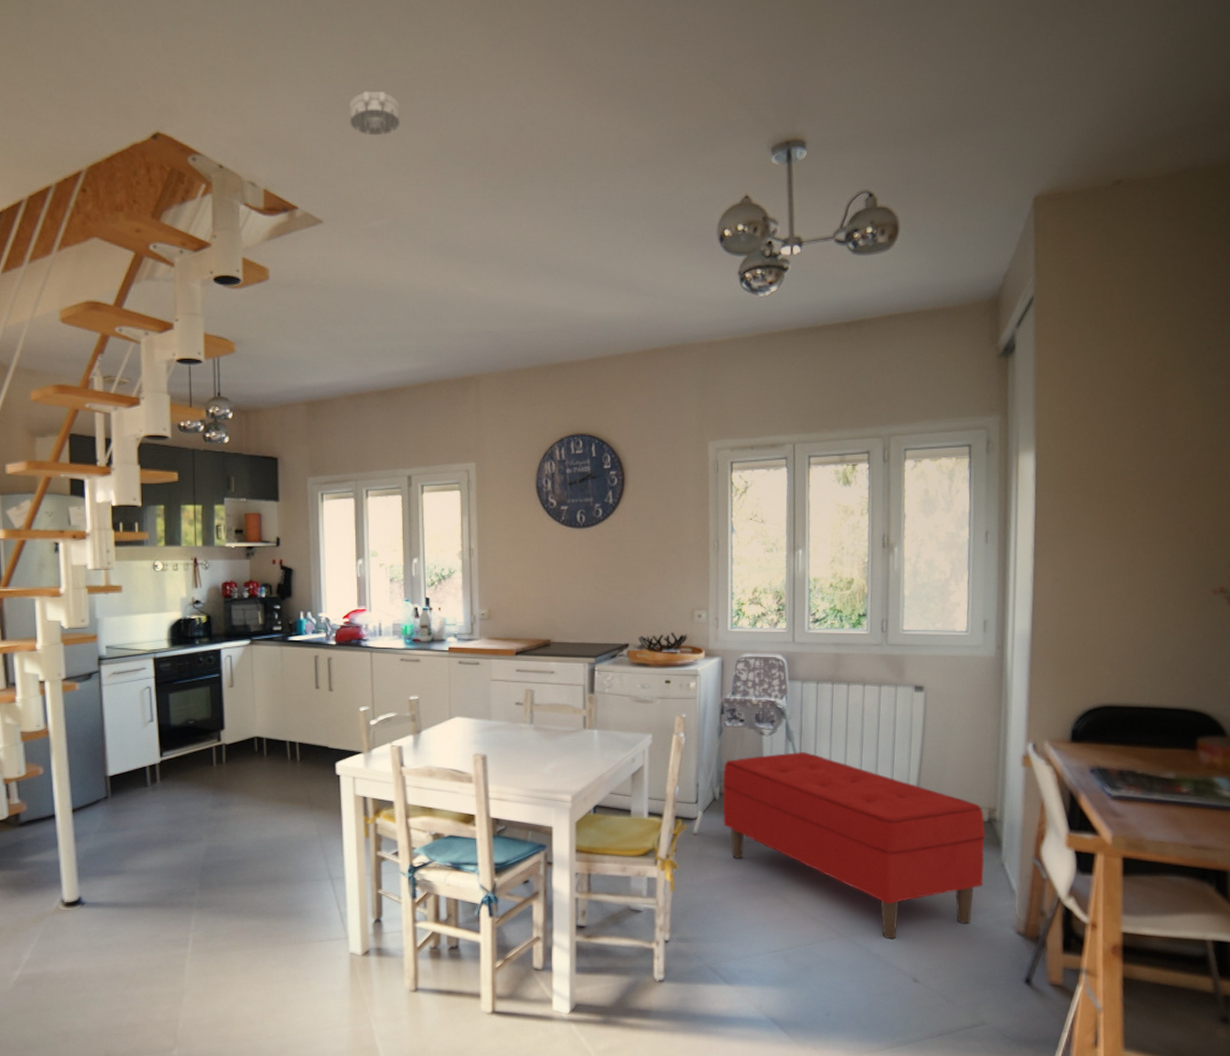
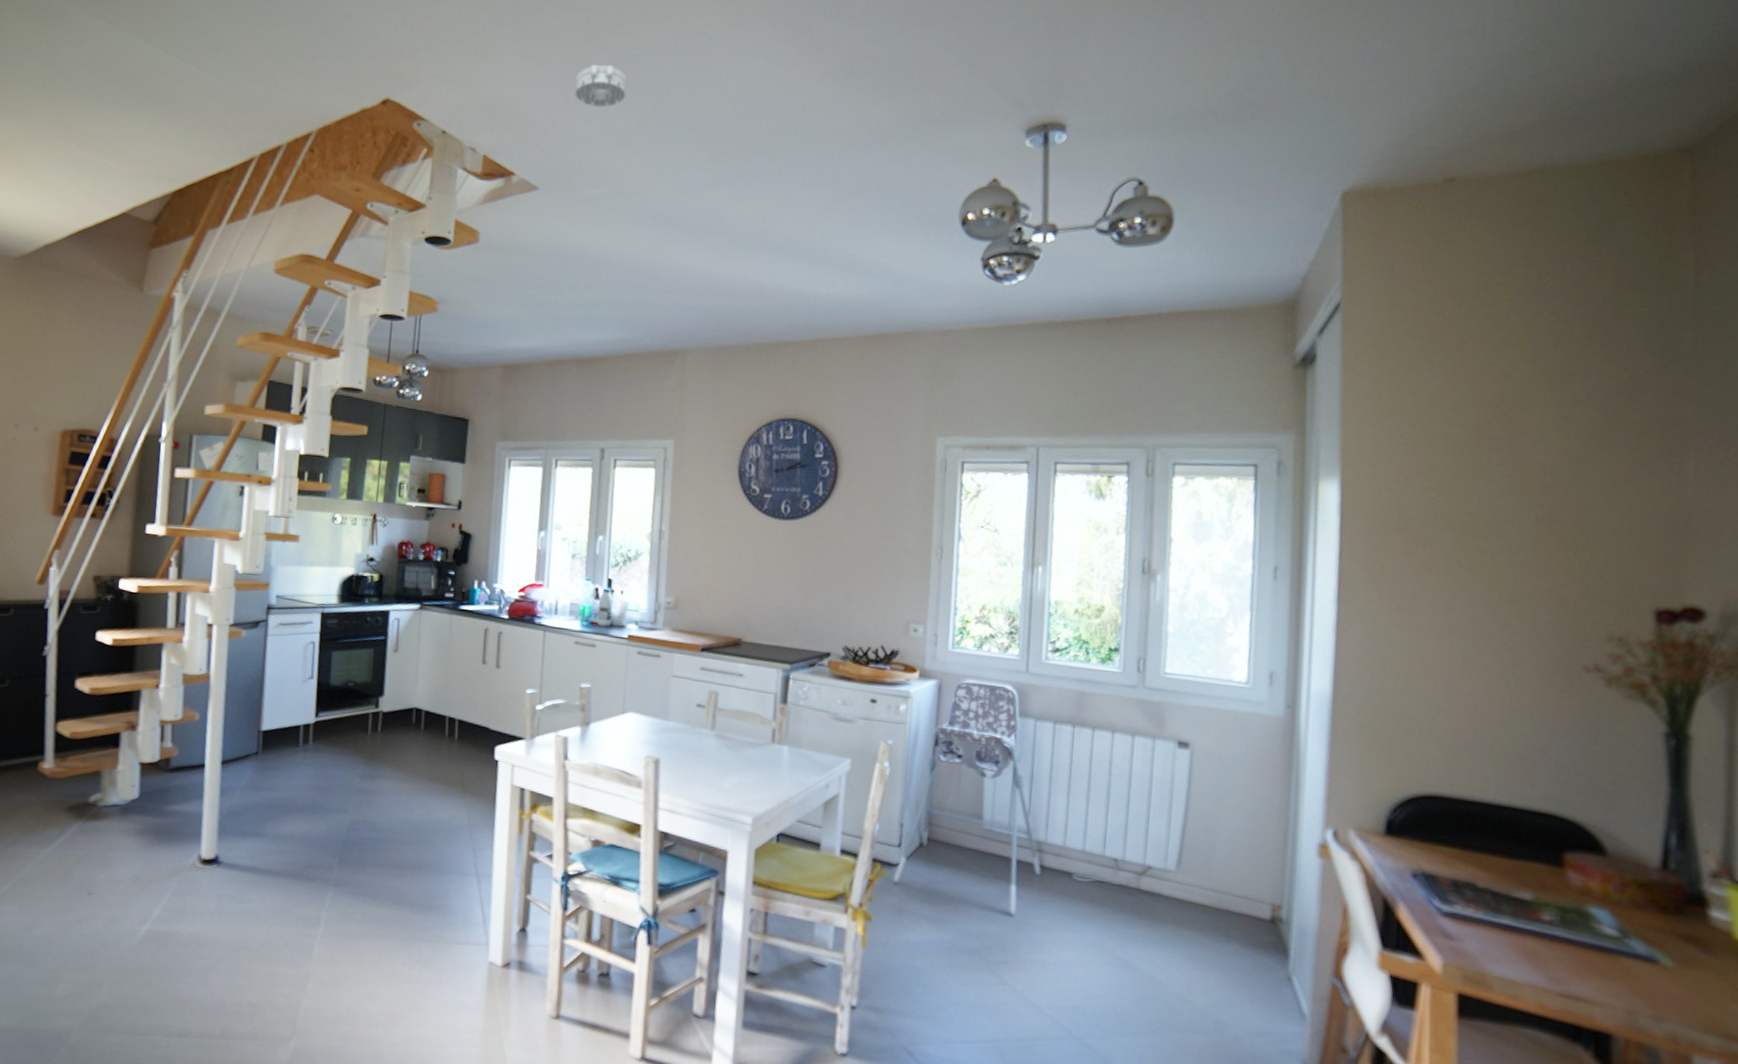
bench: present [722,752,985,940] -> none [930,800,1267,1052]

